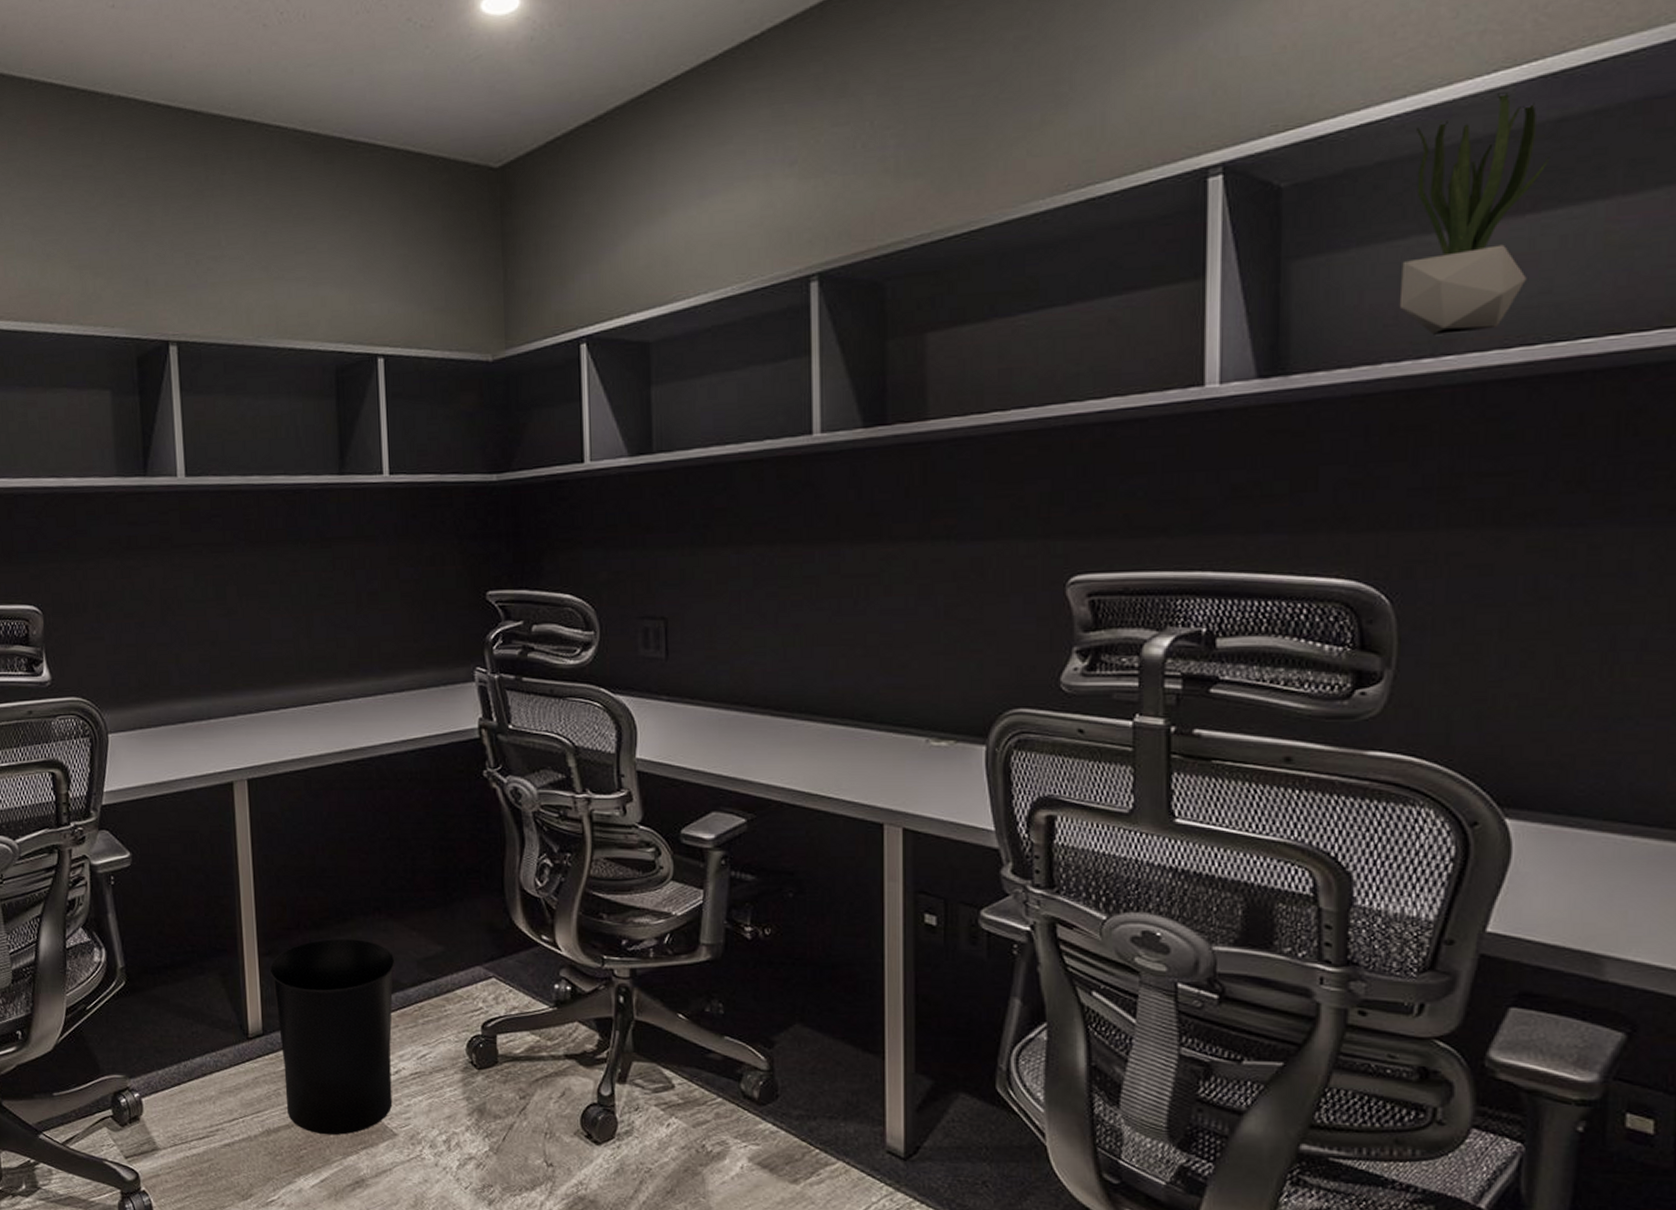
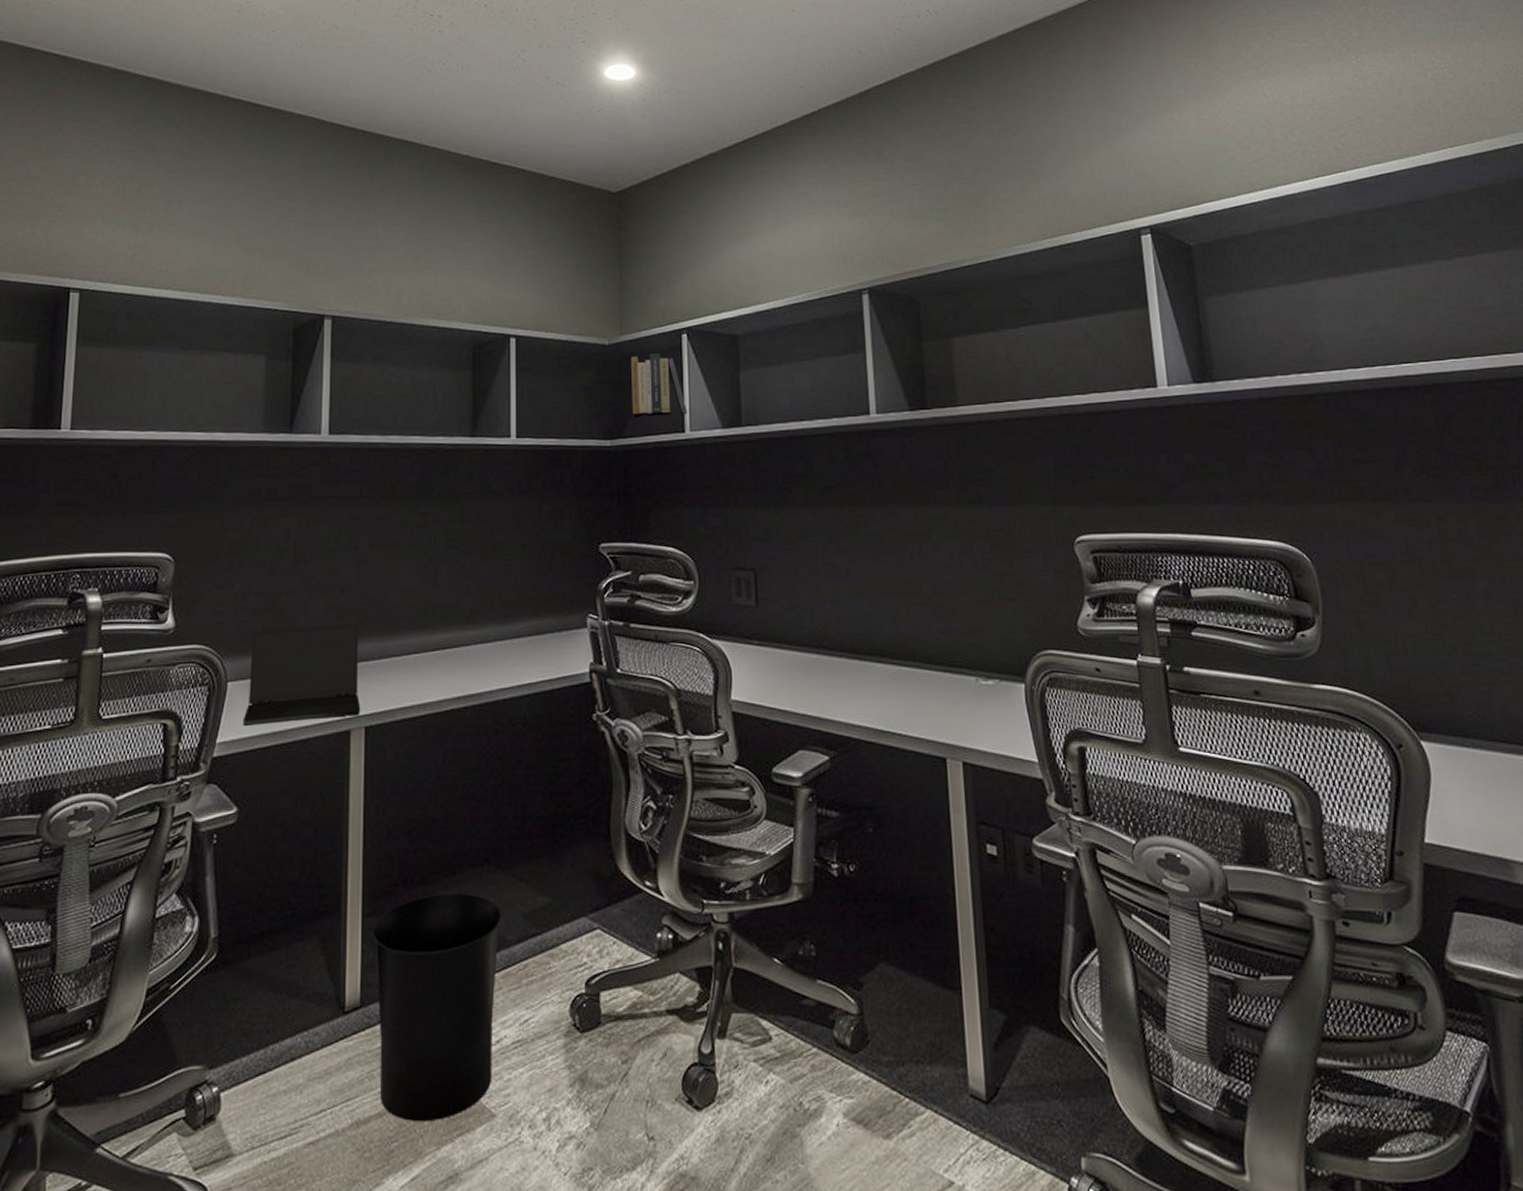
laptop: none [127,677,242,776] -> present [243,624,361,726]
books: none [519,369,587,448] -> present [631,353,687,418]
potted plant: present [1399,92,1550,335] -> none [1273,191,1361,356]

